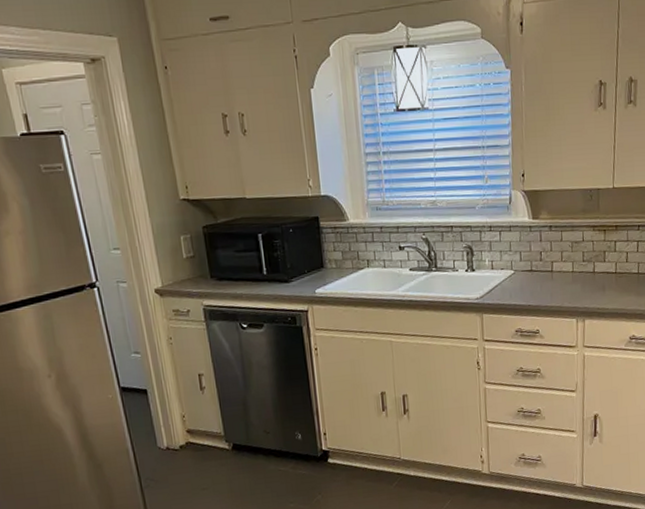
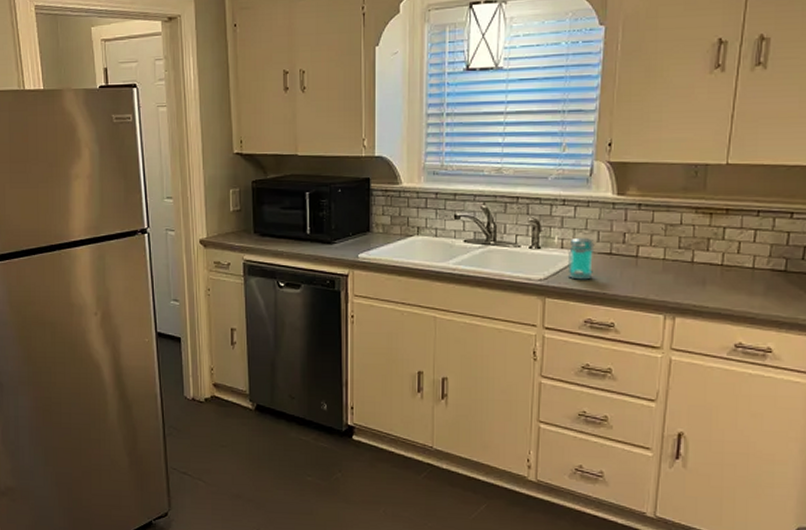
jar: none [498,258,519,296] -> present [567,237,595,280]

